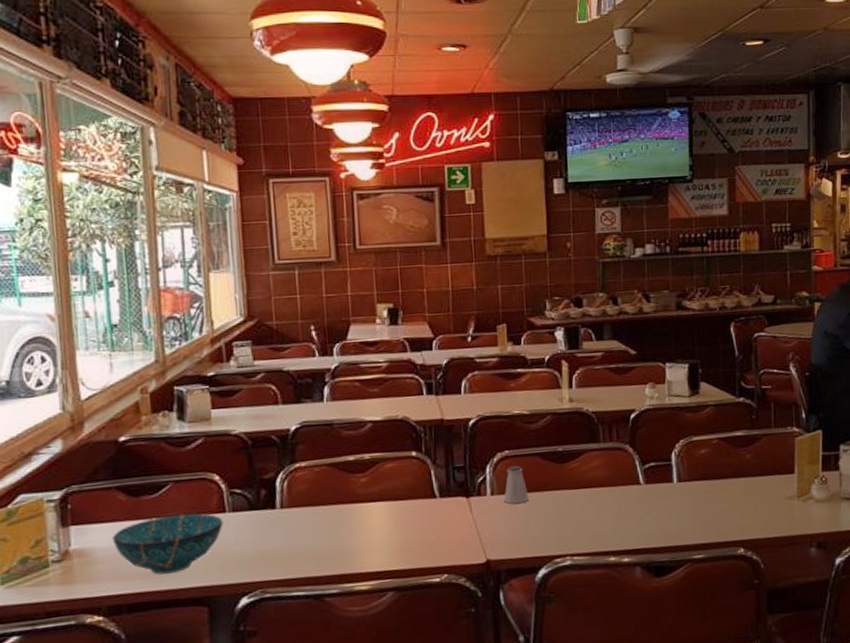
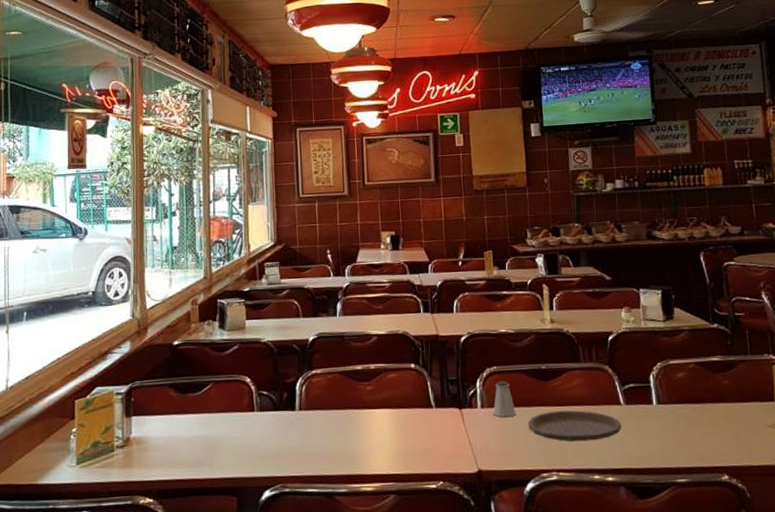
decorative bowl: present [112,513,224,575] -> none [164,411,252,464]
plate: none [541,492,640,525] -> present [528,410,622,442]

